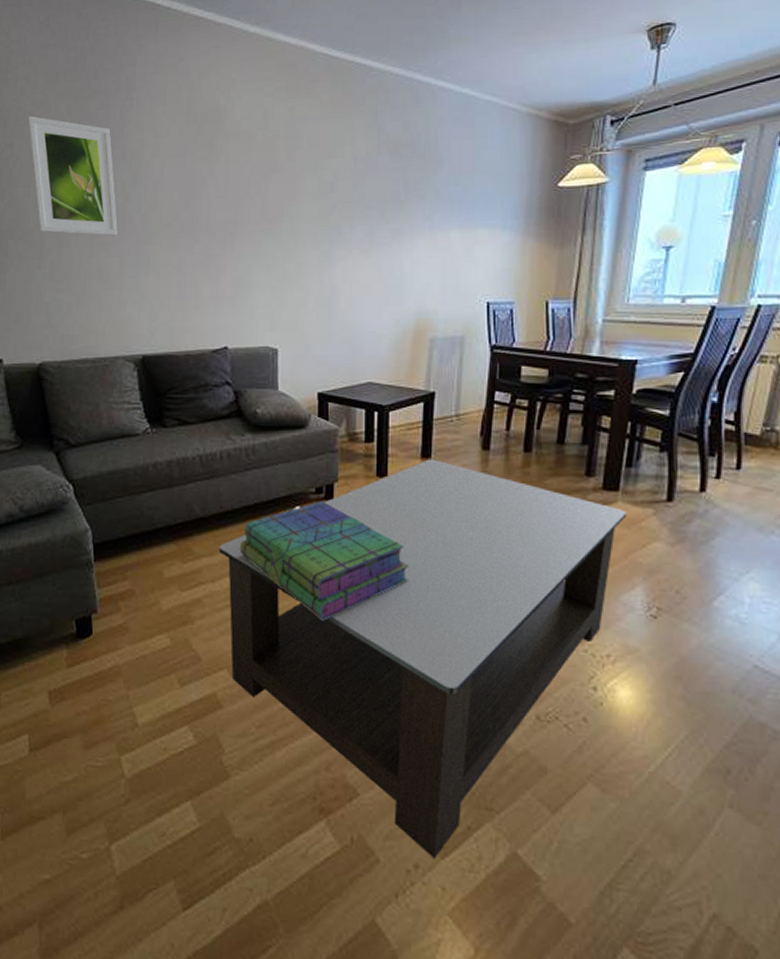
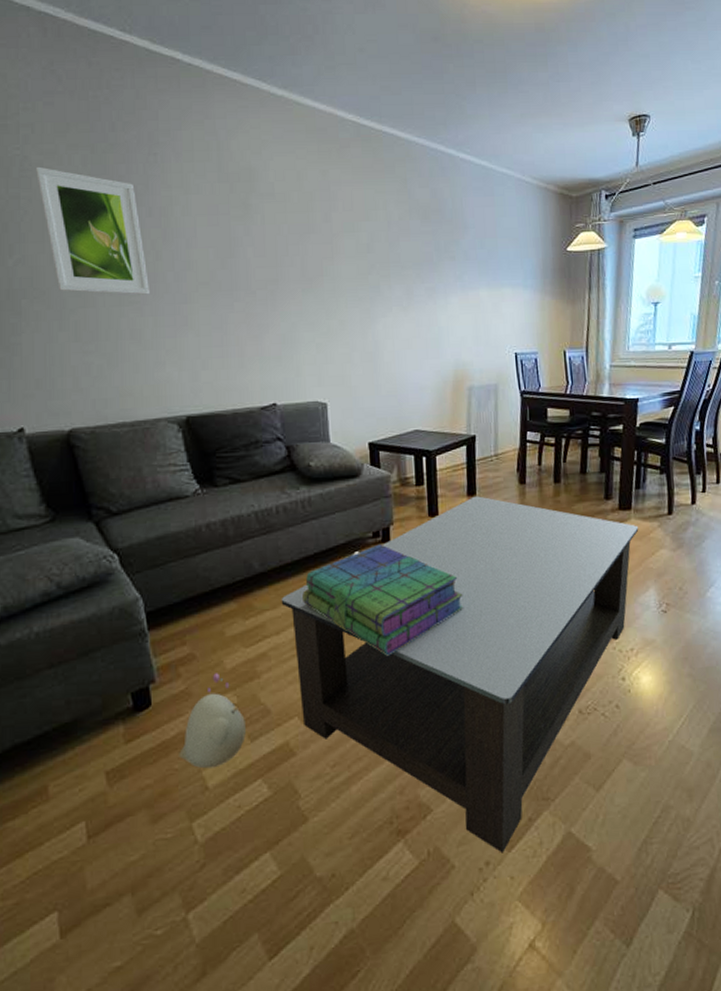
plush toy: none [114,612,176,706] -> present [179,673,246,769]

